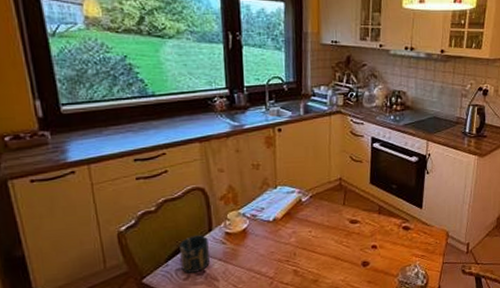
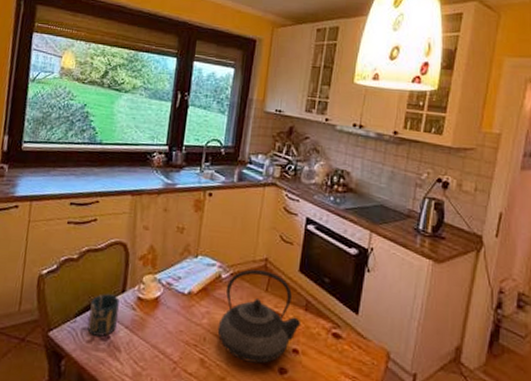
teapot: none [305,188,377,264] -> present [217,269,302,364]

